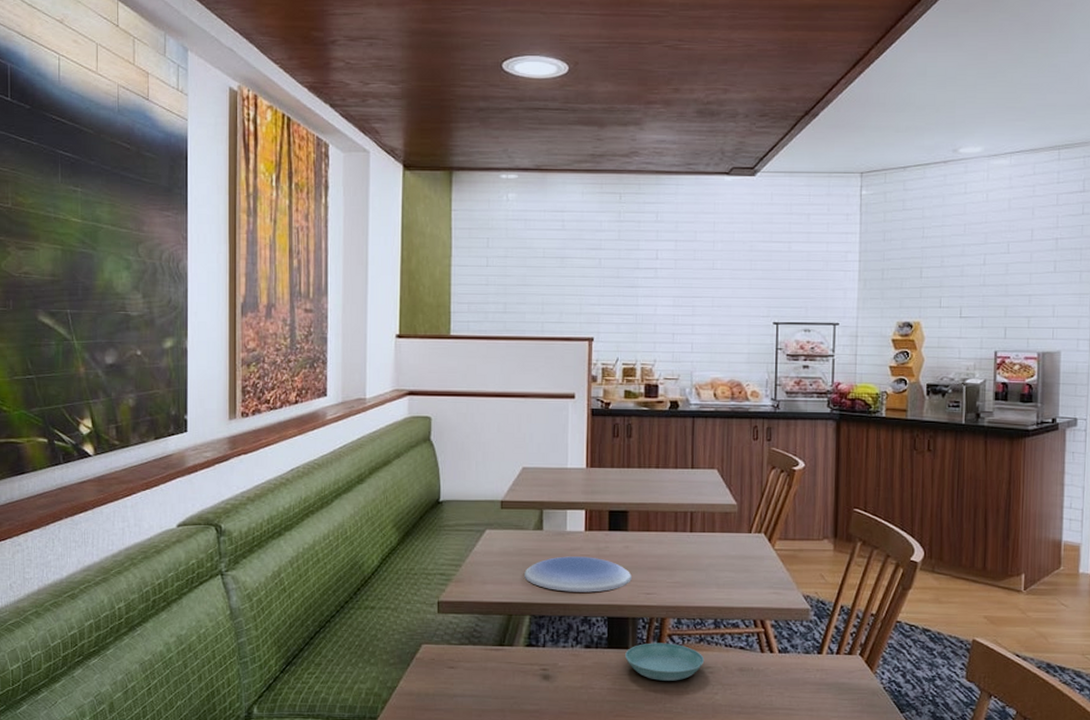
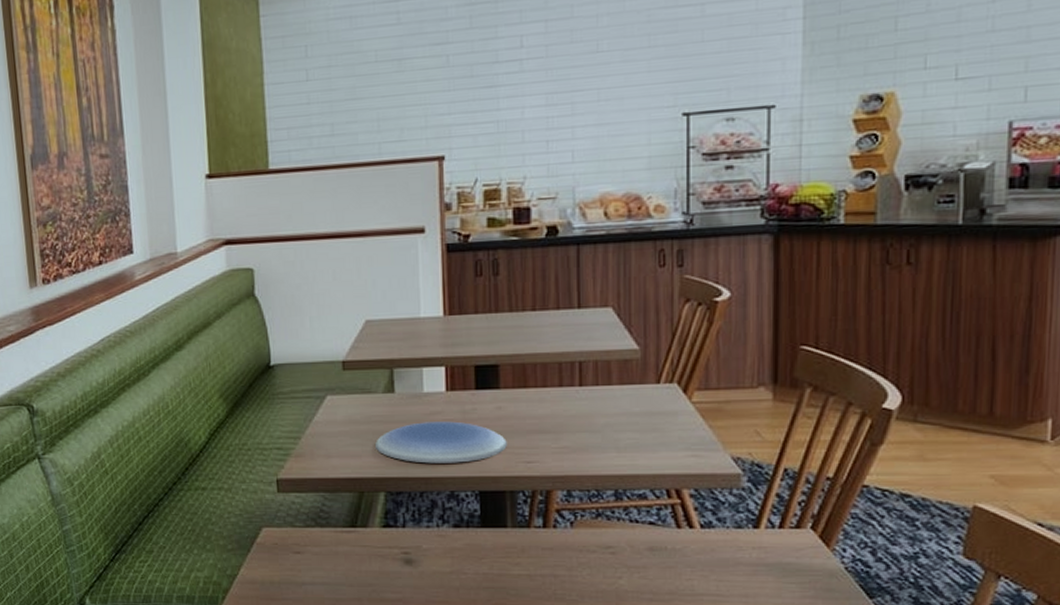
saucer: present [625,642,705,681] -> none [503,519,604,564]

